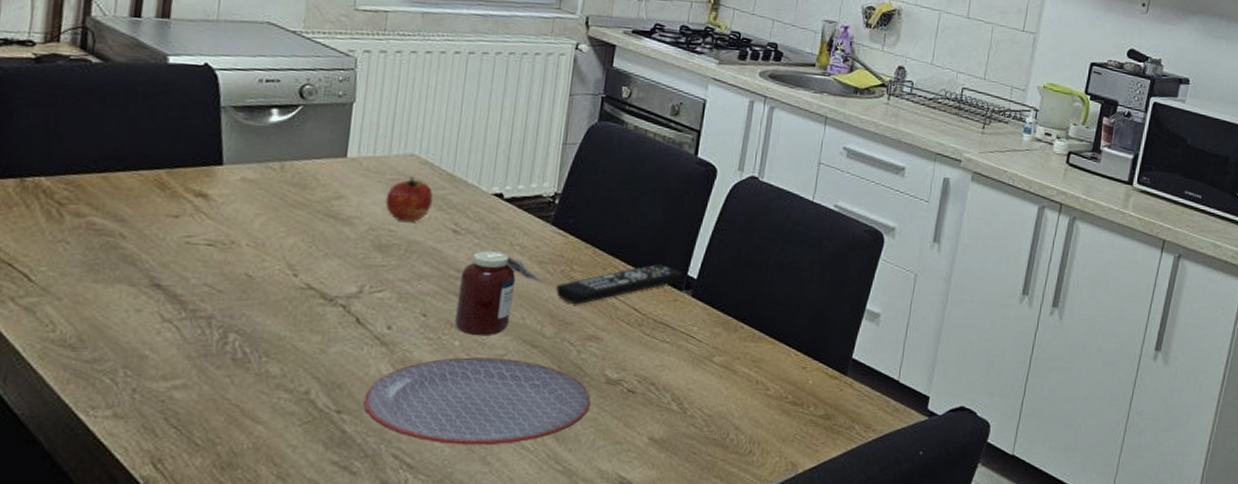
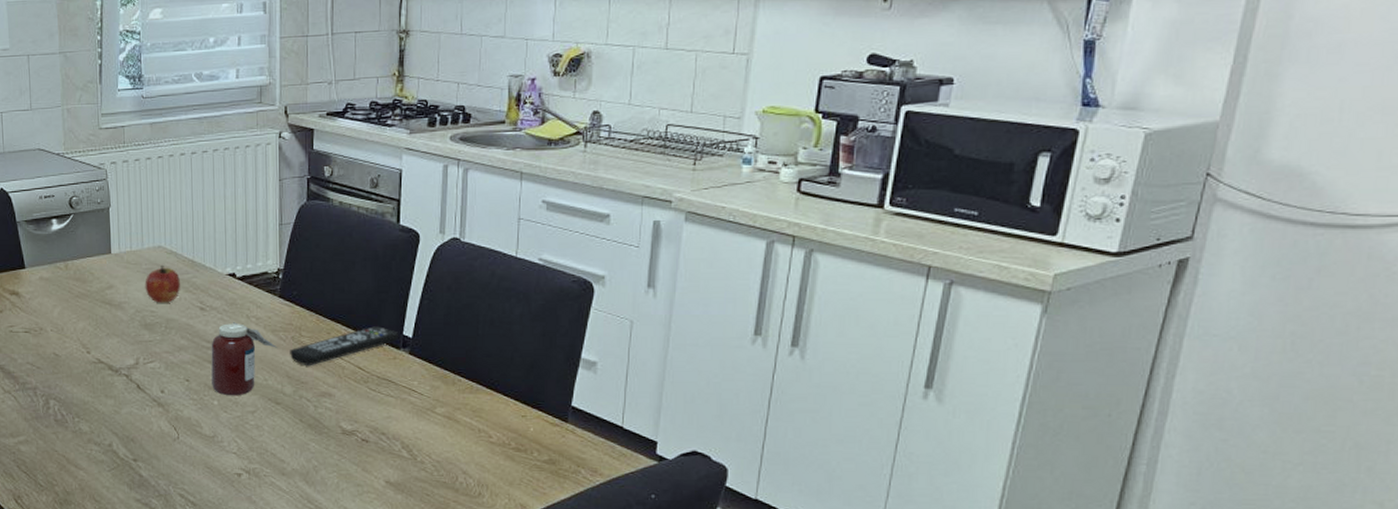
plate: present [362,357,592,446] -> none [151,414,332,487]

